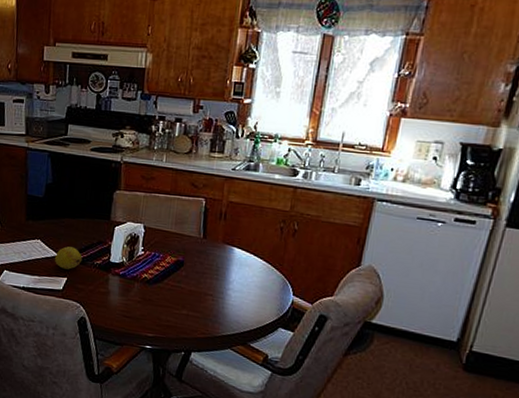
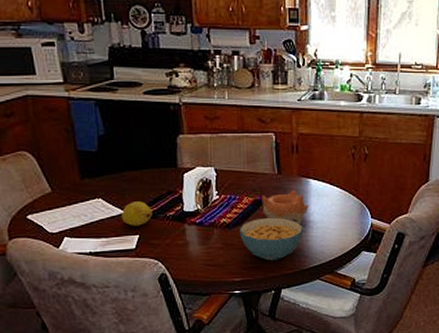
cereal bowl: none [158,279,221,323] -> present [239,217,303,261]
bowl: none [184,256,230,292] -> present [262,190,309,226]

